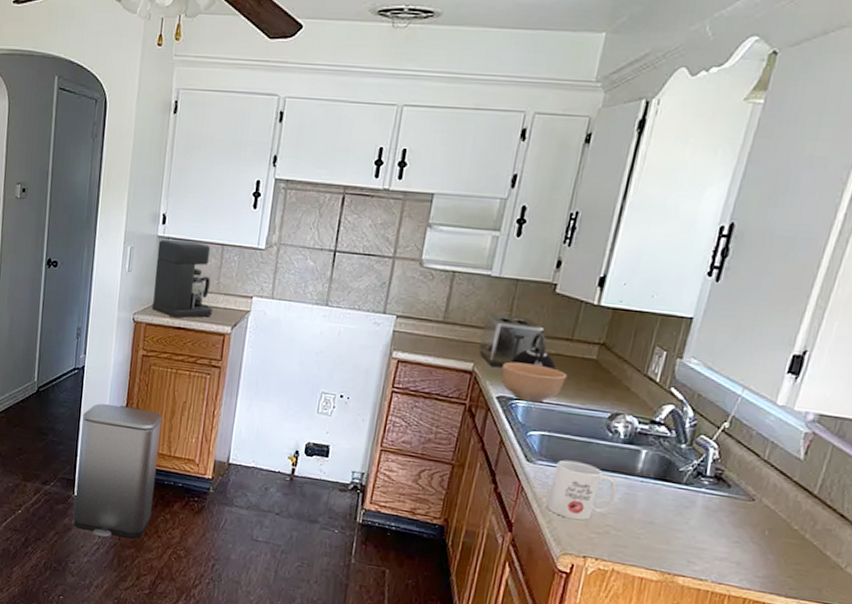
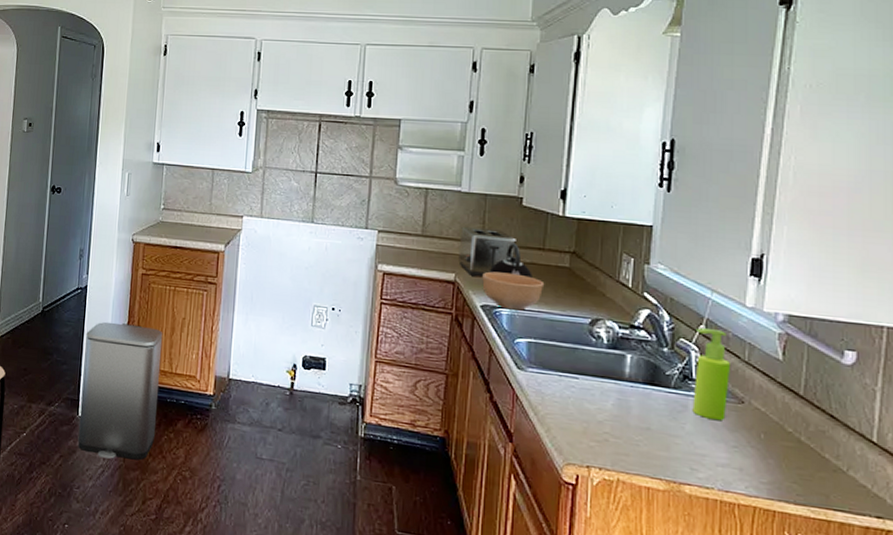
coffee maker: present [151,239,213,319] -> none [149,165,206,238]
mug: present [546,460,618,521] -> none [543,366,609,429]
soap dispenser: none [700,425,751,517] -> present [692,327,731,421]

